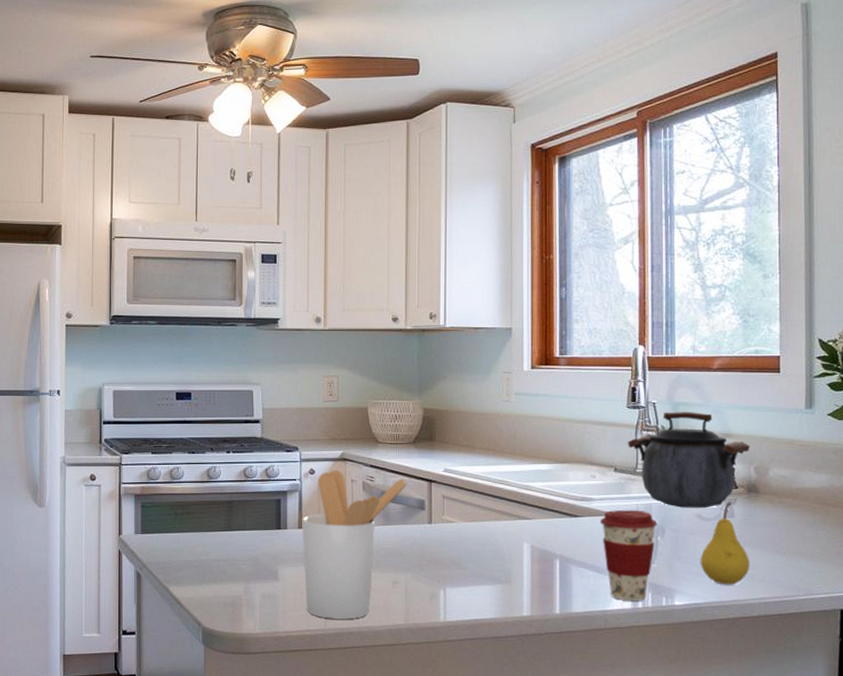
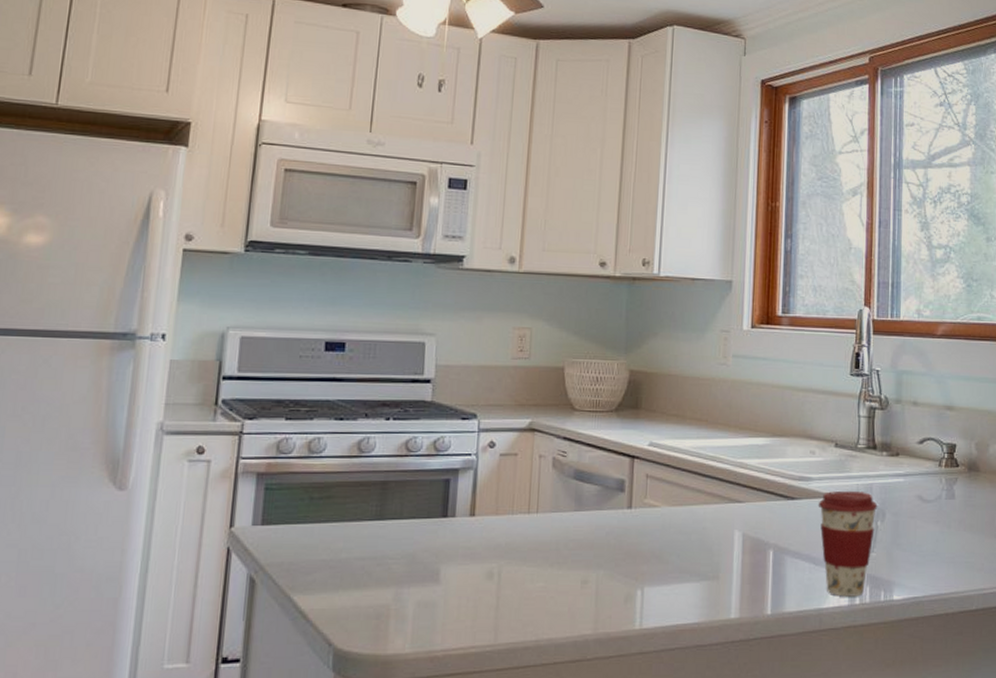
utensil holder: present [302,469,407,619] -> none [472,442,606,631]
kettle: present [627,412,751,508] -> none [849,381,972,489]
fruit: present [700,502,750,585] -> none [920,481,970,575]

